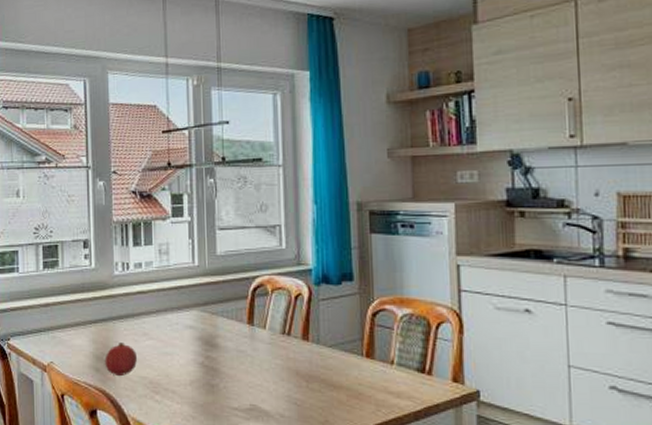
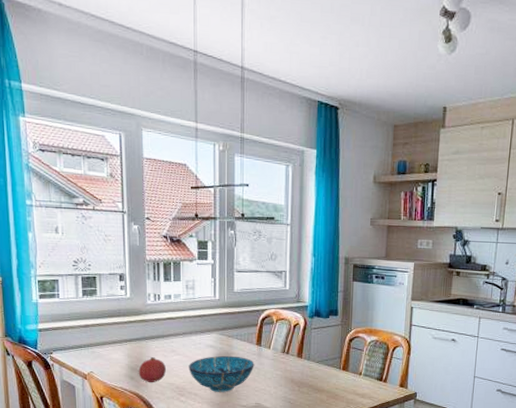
decorative bowl: none [164,339,246,389] -> present [189,355,254,392]

